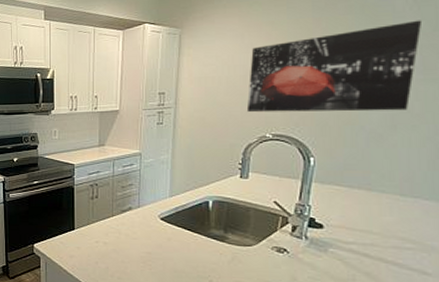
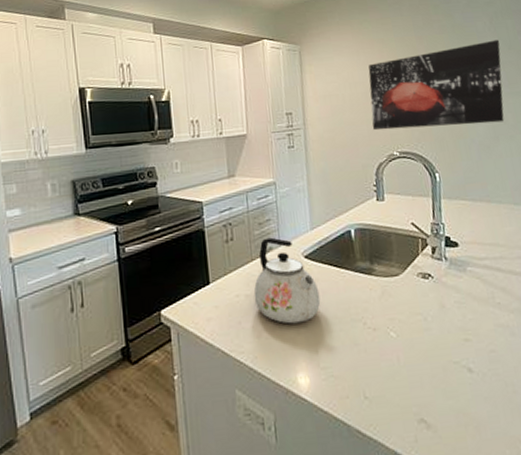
kettle: none [111,199,171,272] -> present [253,237,321,324]

